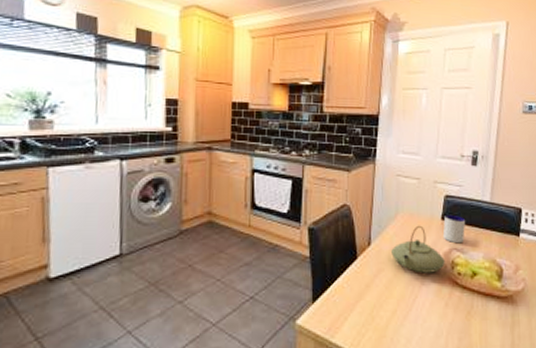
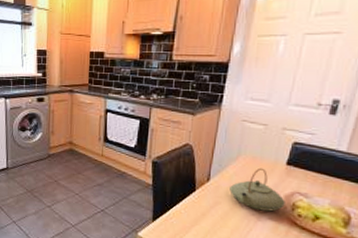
mug: present [442,214,466,244] -> none [285,160,315,189]

